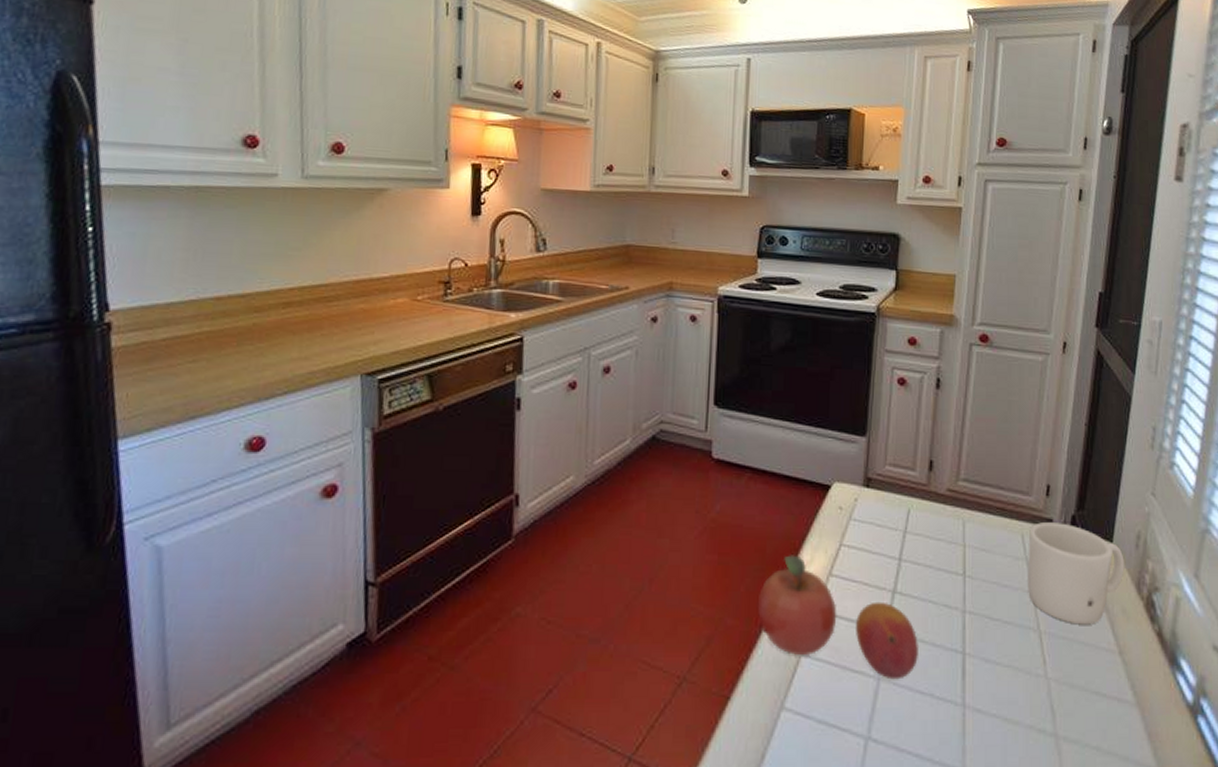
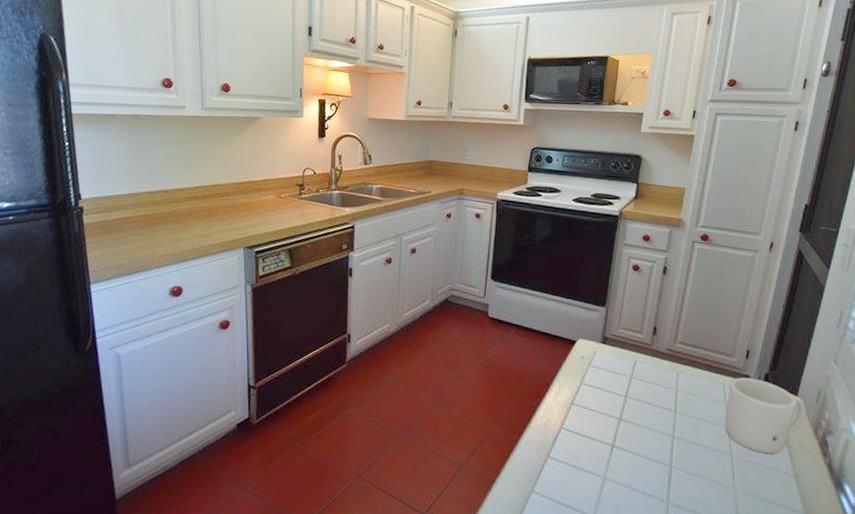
fruit: present [757,555,837,655] -> none [517,388,576,458]
fruit: present [855,601,920,680] -> none [588,425,637,480]

